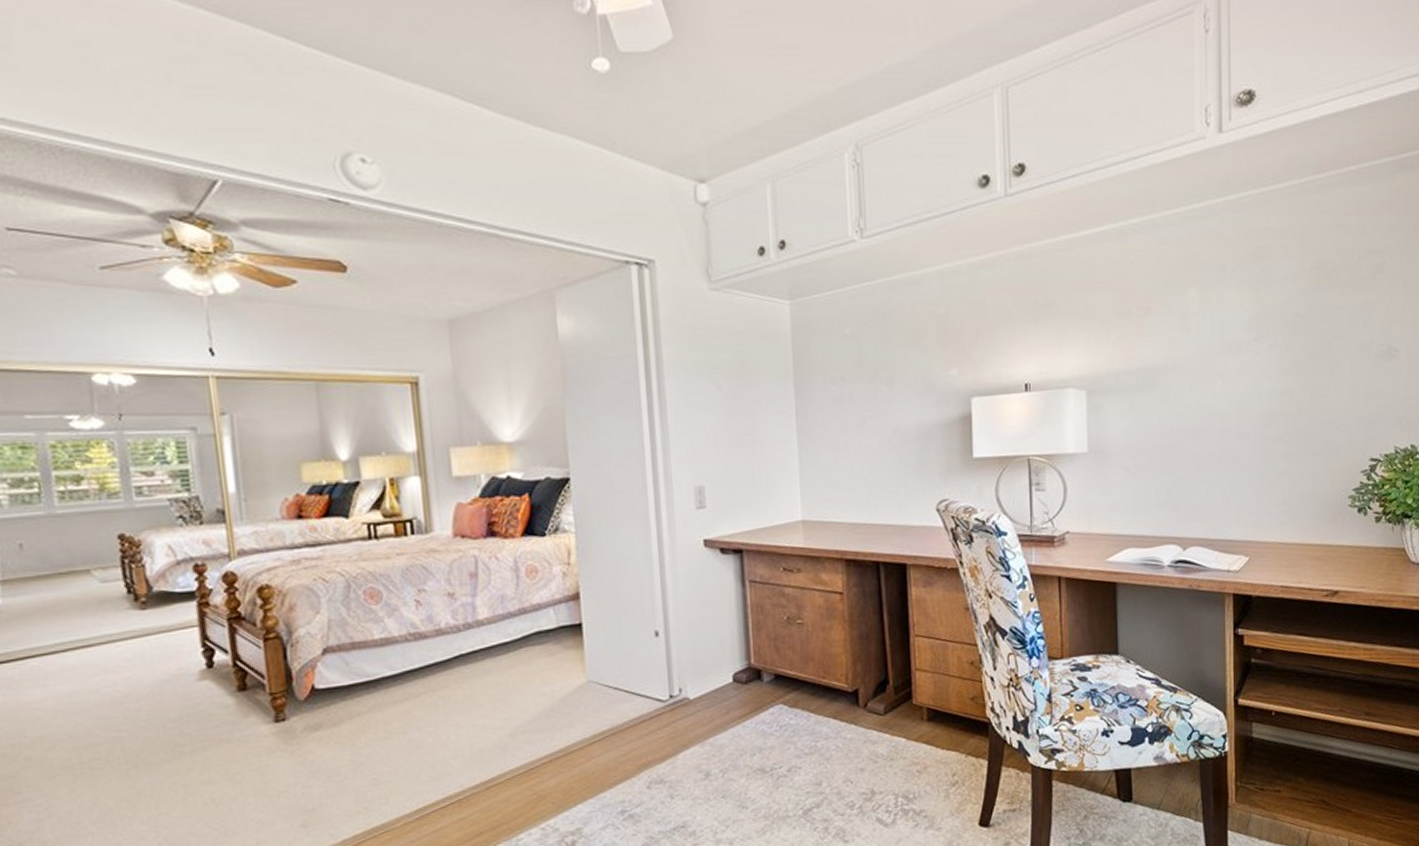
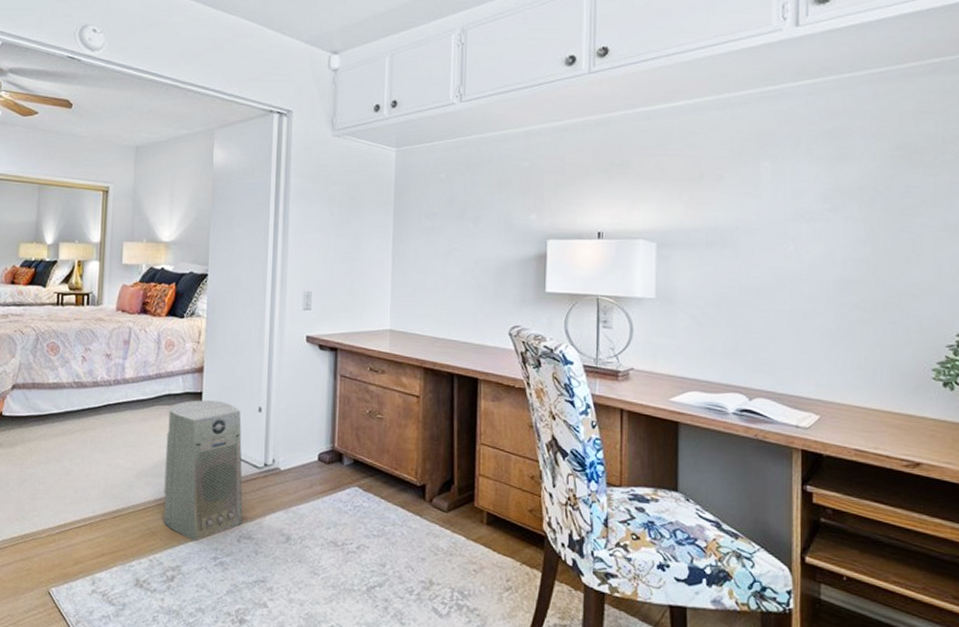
air purifier: none [541,630,651,798] -> present [164,400,243,542]

